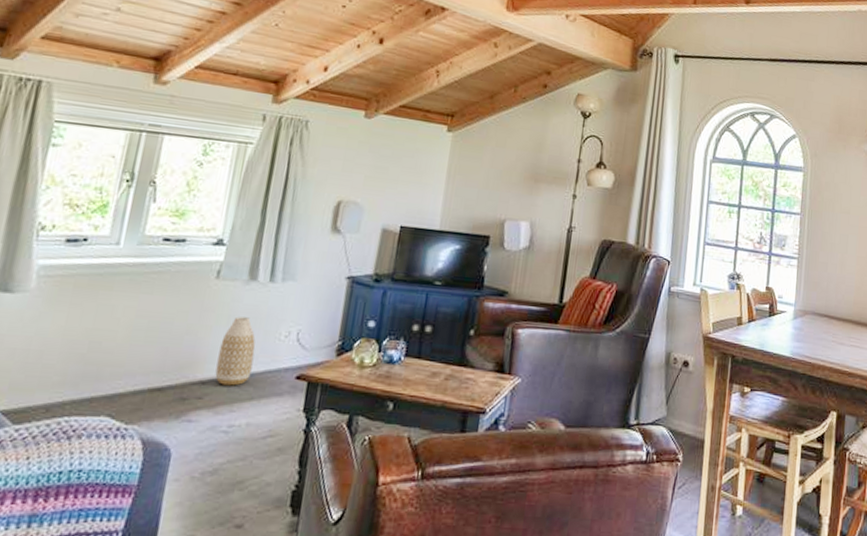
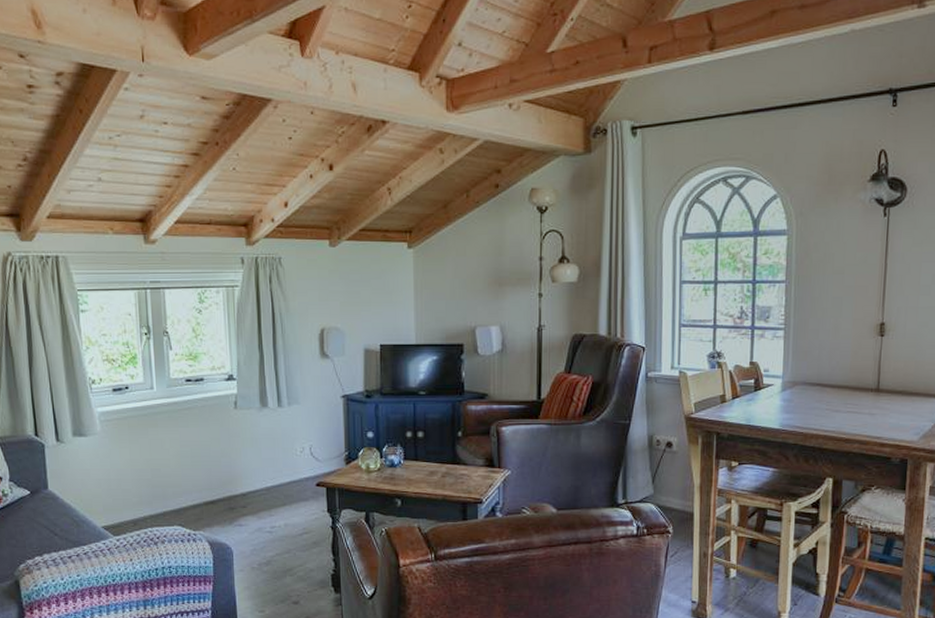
vase: present [215,317,256,386] -> none [250,439,280,495]

